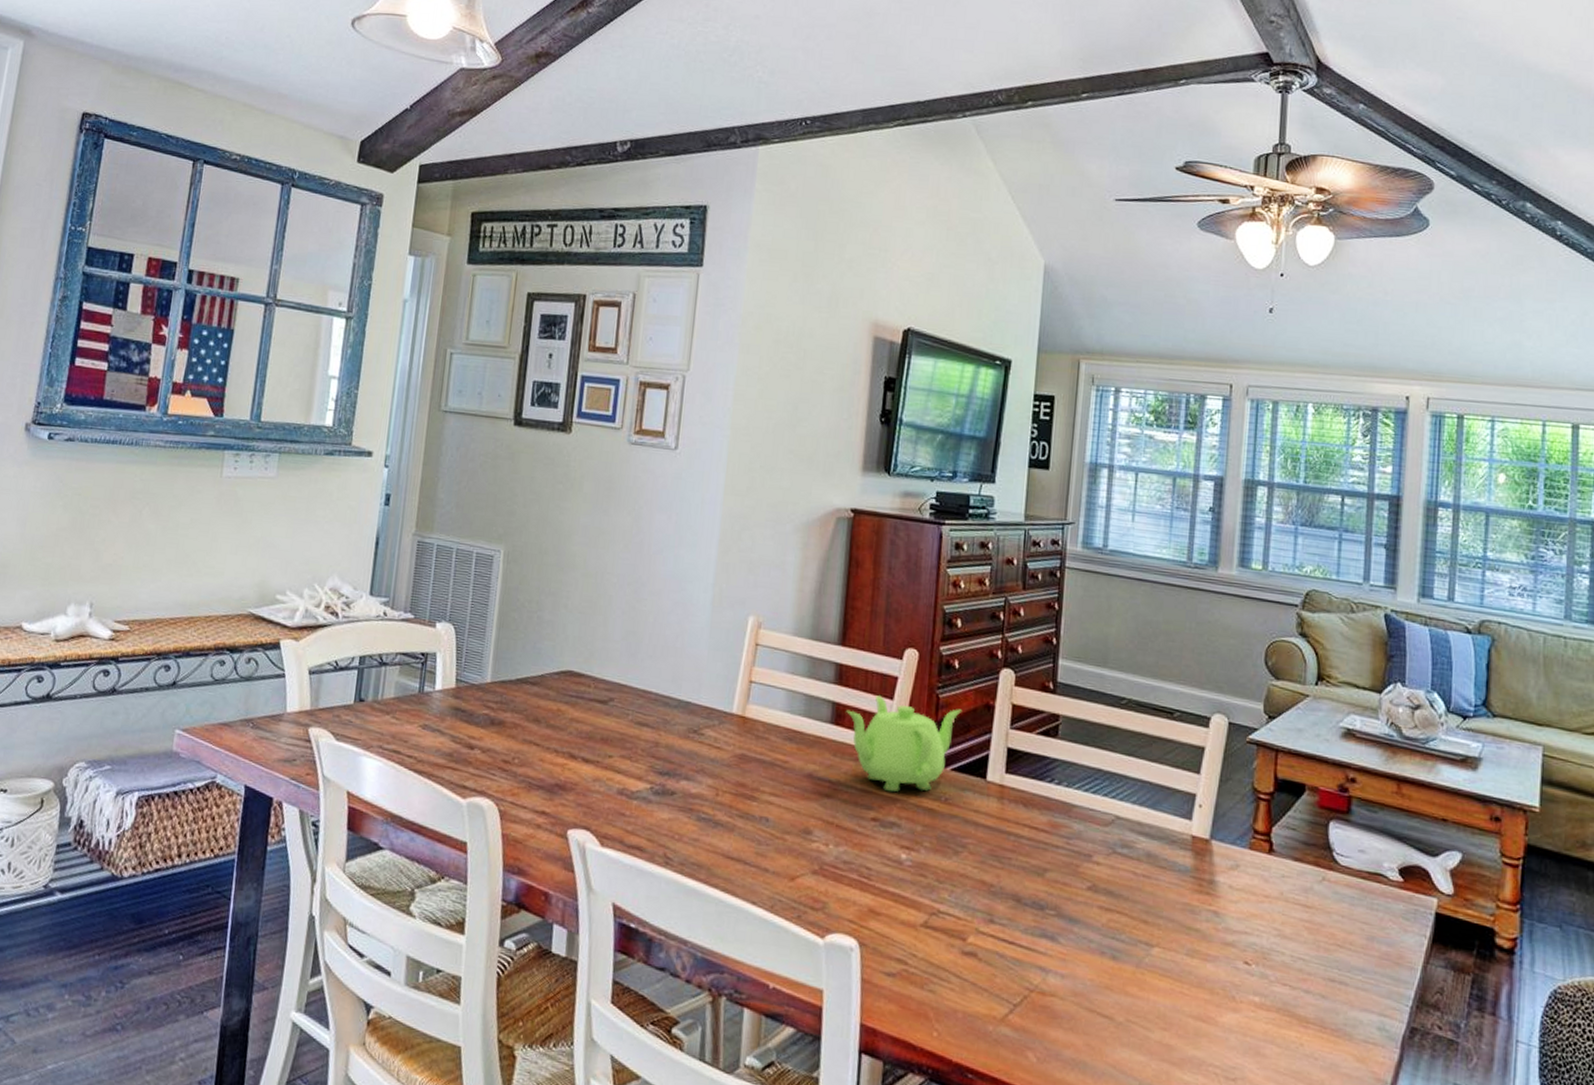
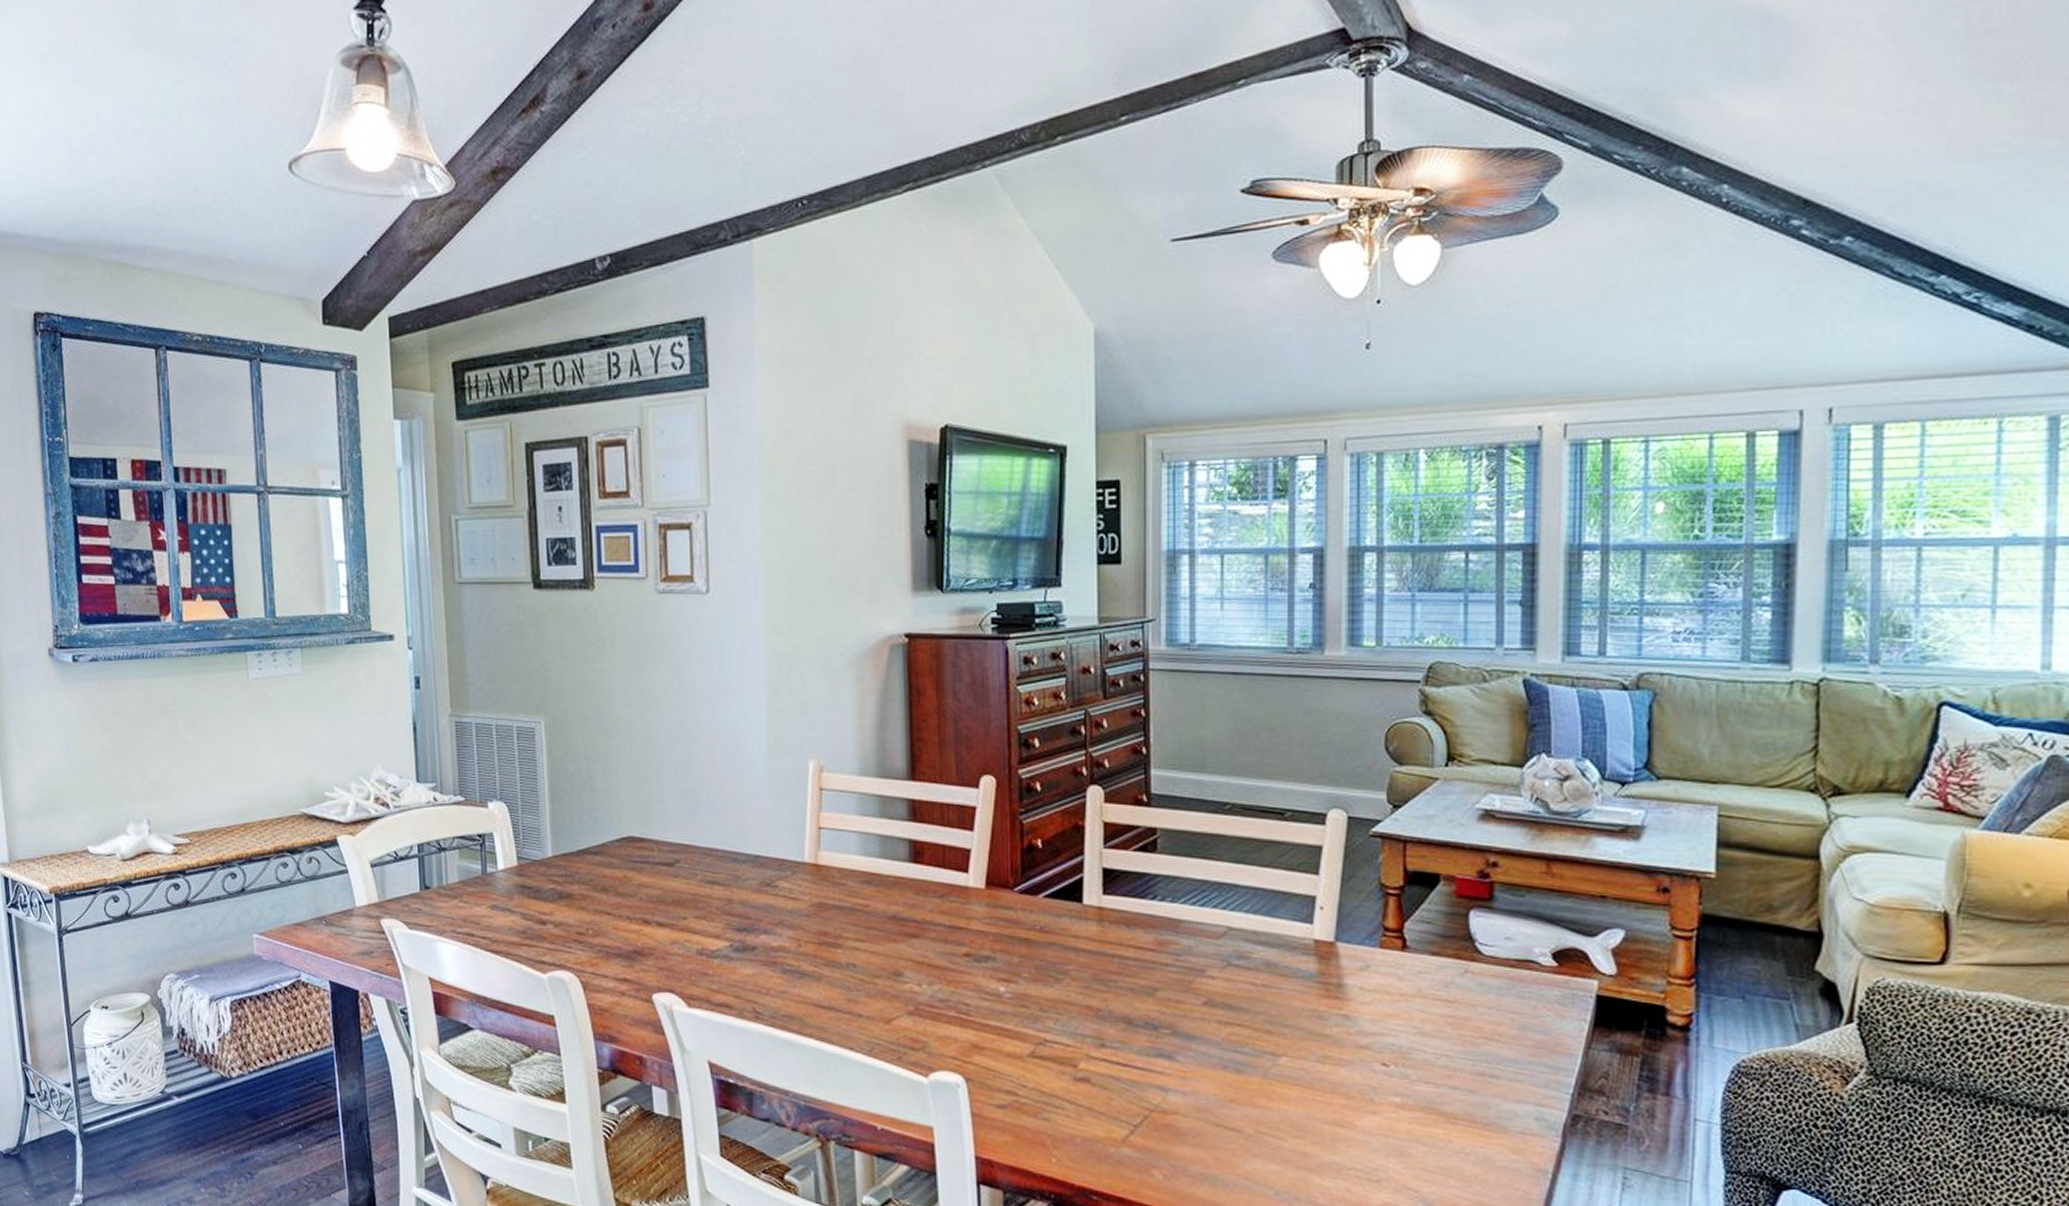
teapot: present [845,695,962,793] -> none [923,828,1050,926]

